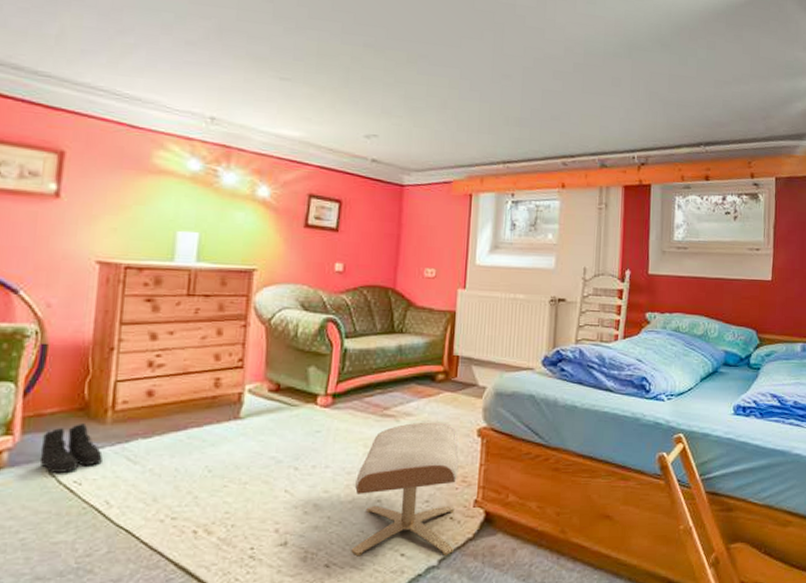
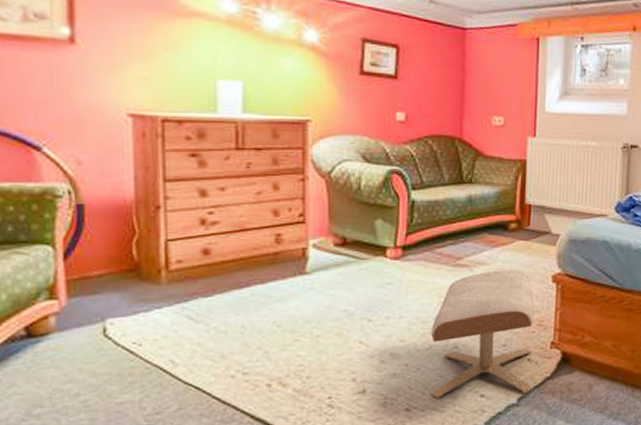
boots: present [39,424,103,474] -> none [91,285,161,336]

